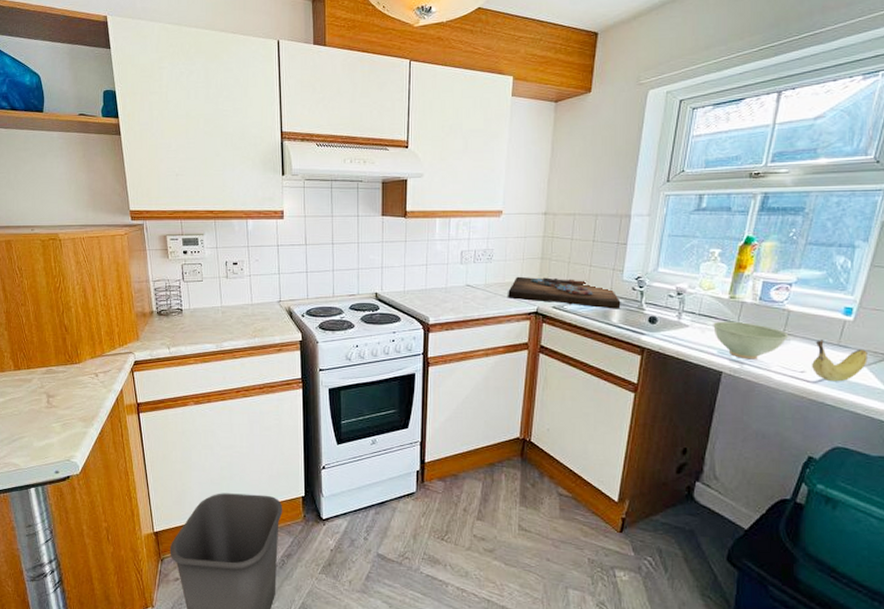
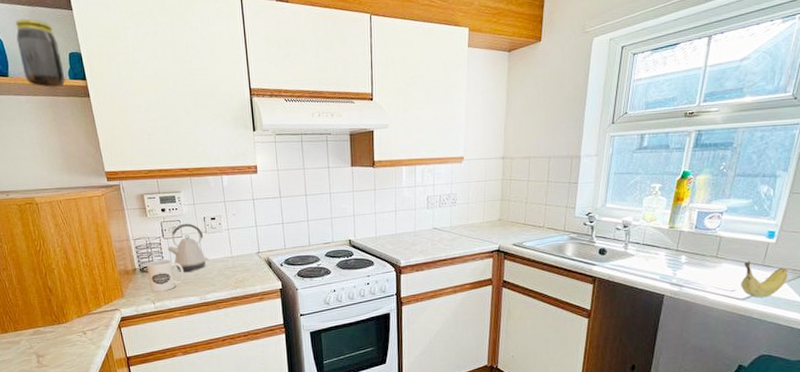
jar: none [54,56,98,124] -> present [15,18,65,88]
mug: none [164,304,203,337] -> present [146,259,185,292]
kettle: none [186,267,228,317] -> present [167,223,208,272]
cutting board: present [508,276,621,309] -> none [472,217,574,244]
bowl: present [713,321,789,360] -> none [655,248,721,283]

